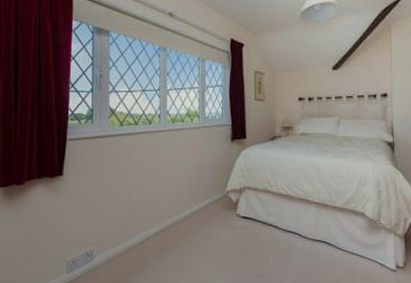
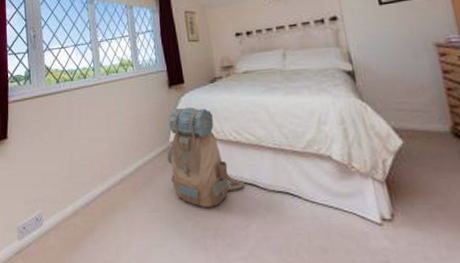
backpack: none [222,160,289,252] -> present [167,107,245,208]

